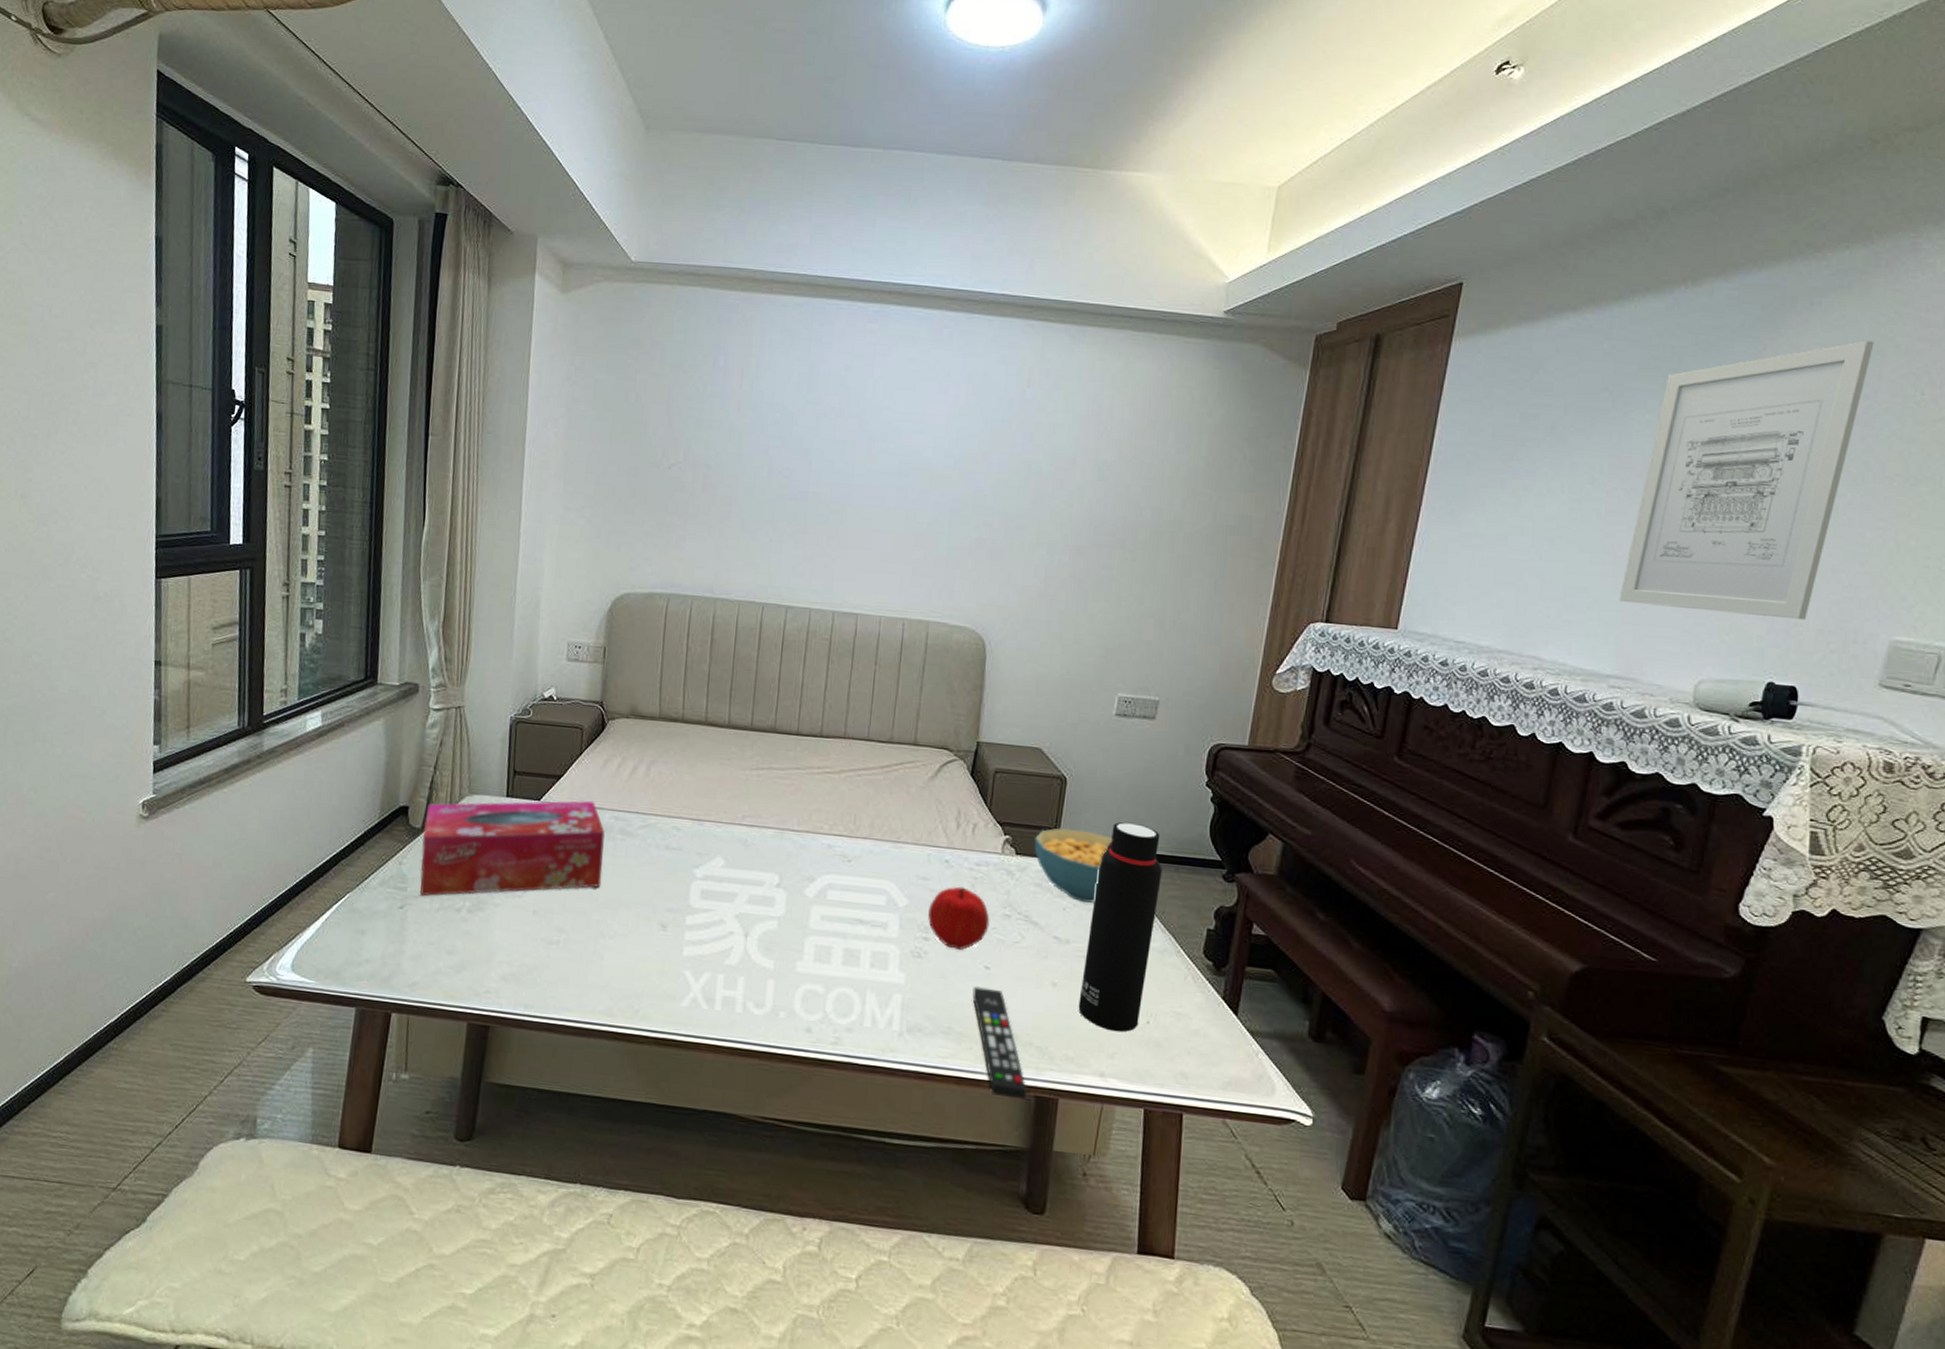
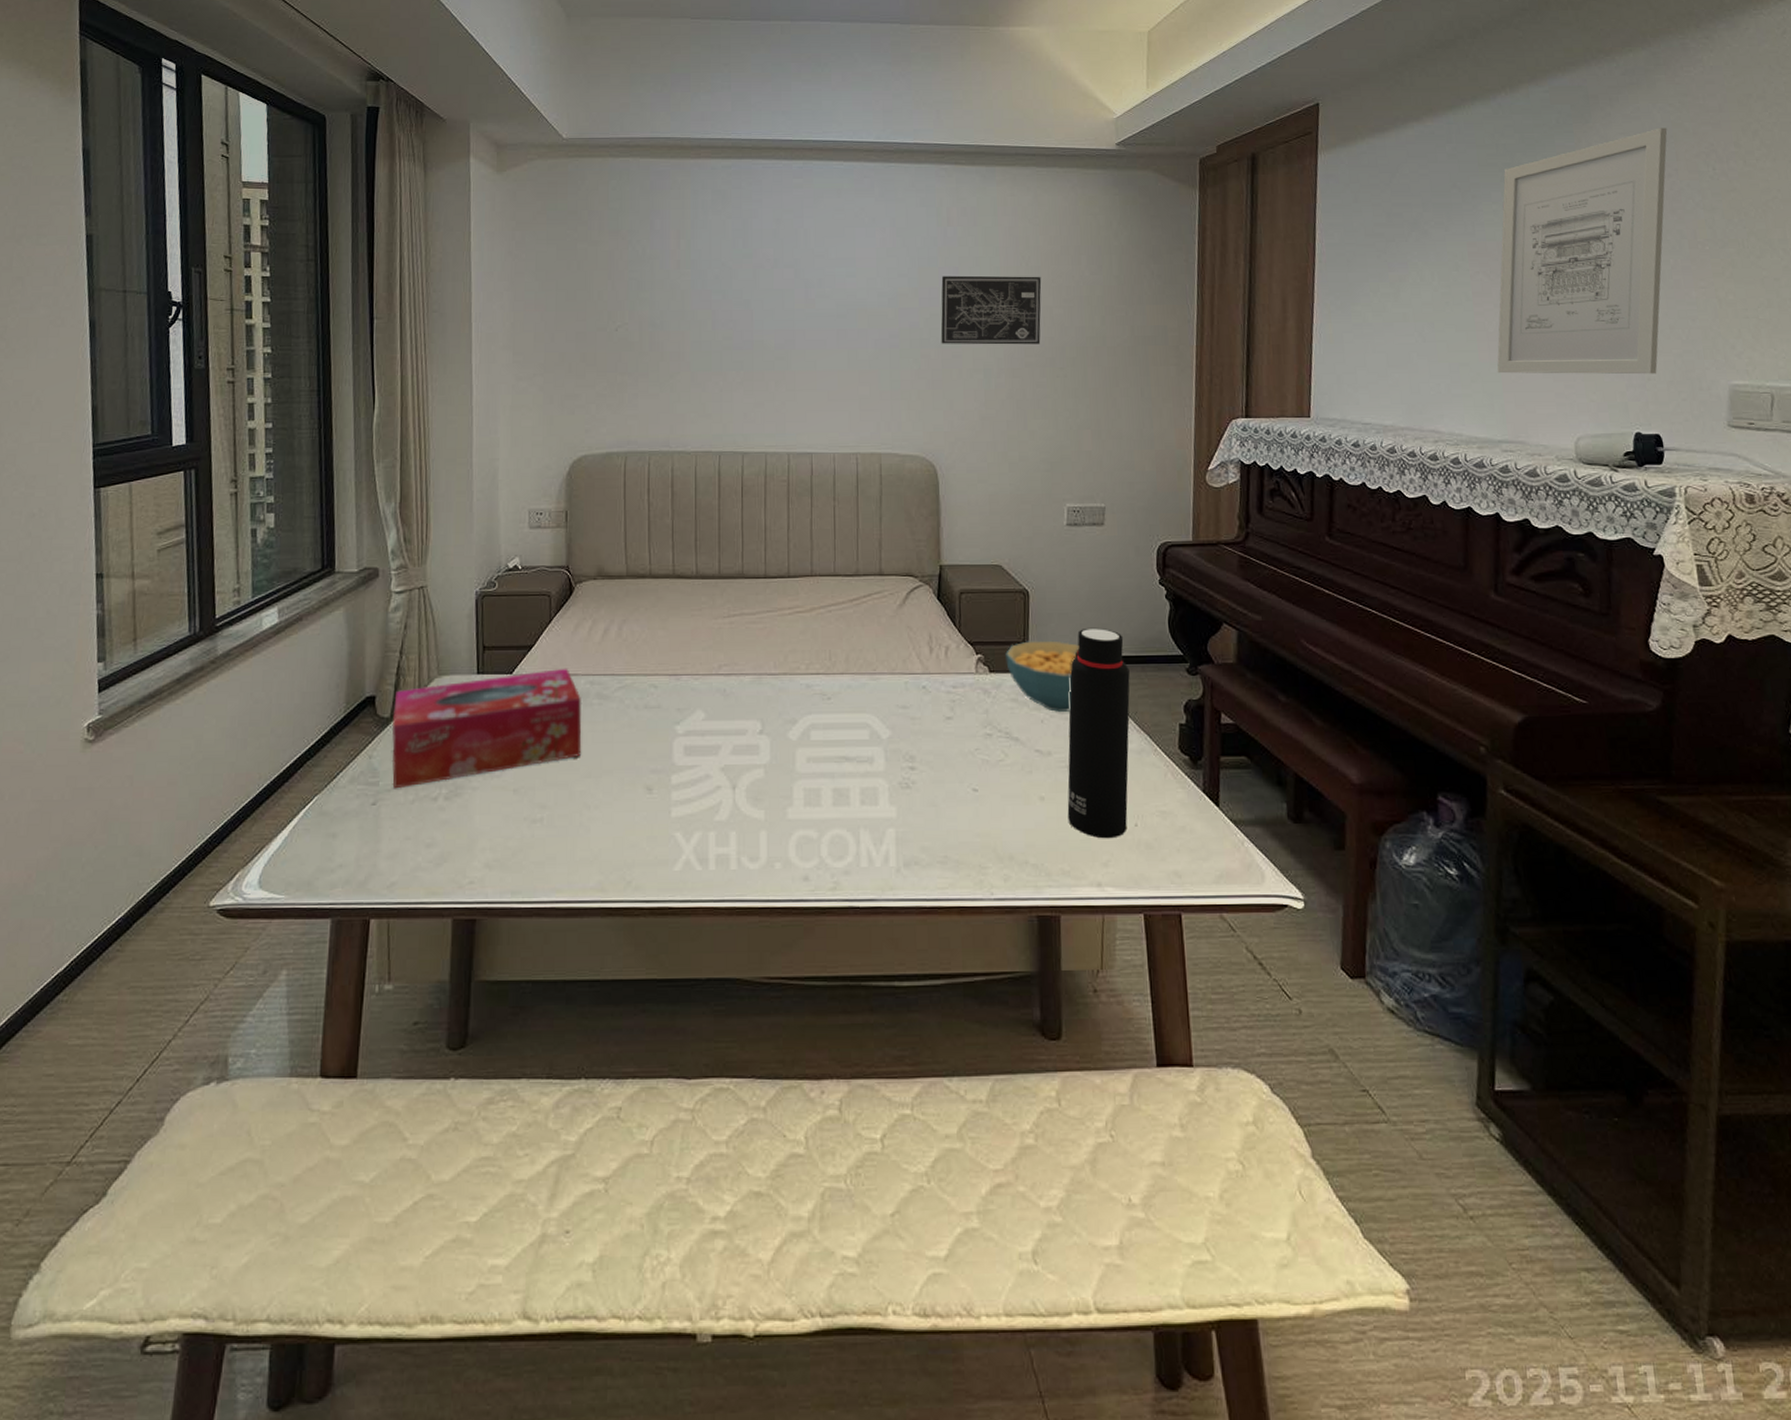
fruit: present [928,886,990,950] -> none [912,711,973,775]
remote control: present [972,986,1027,1100] -> none [964,811,1029,922]
wall art: none [1005,441,1122,524] -> present [940,275,1042,345]

